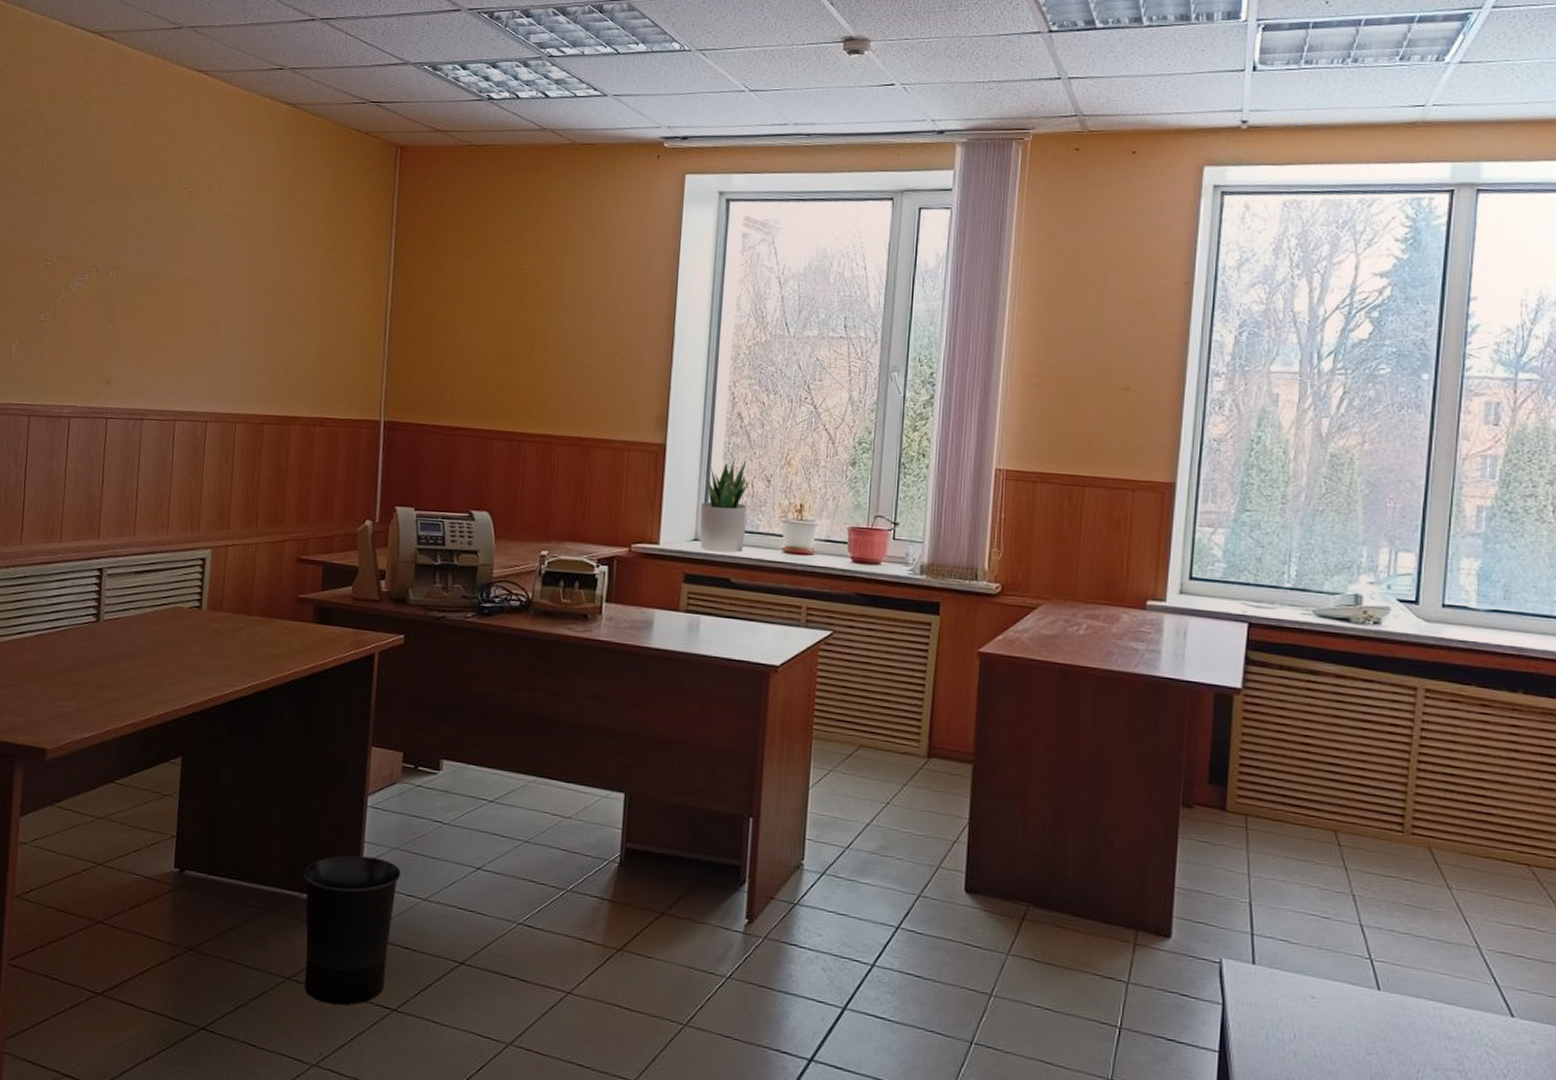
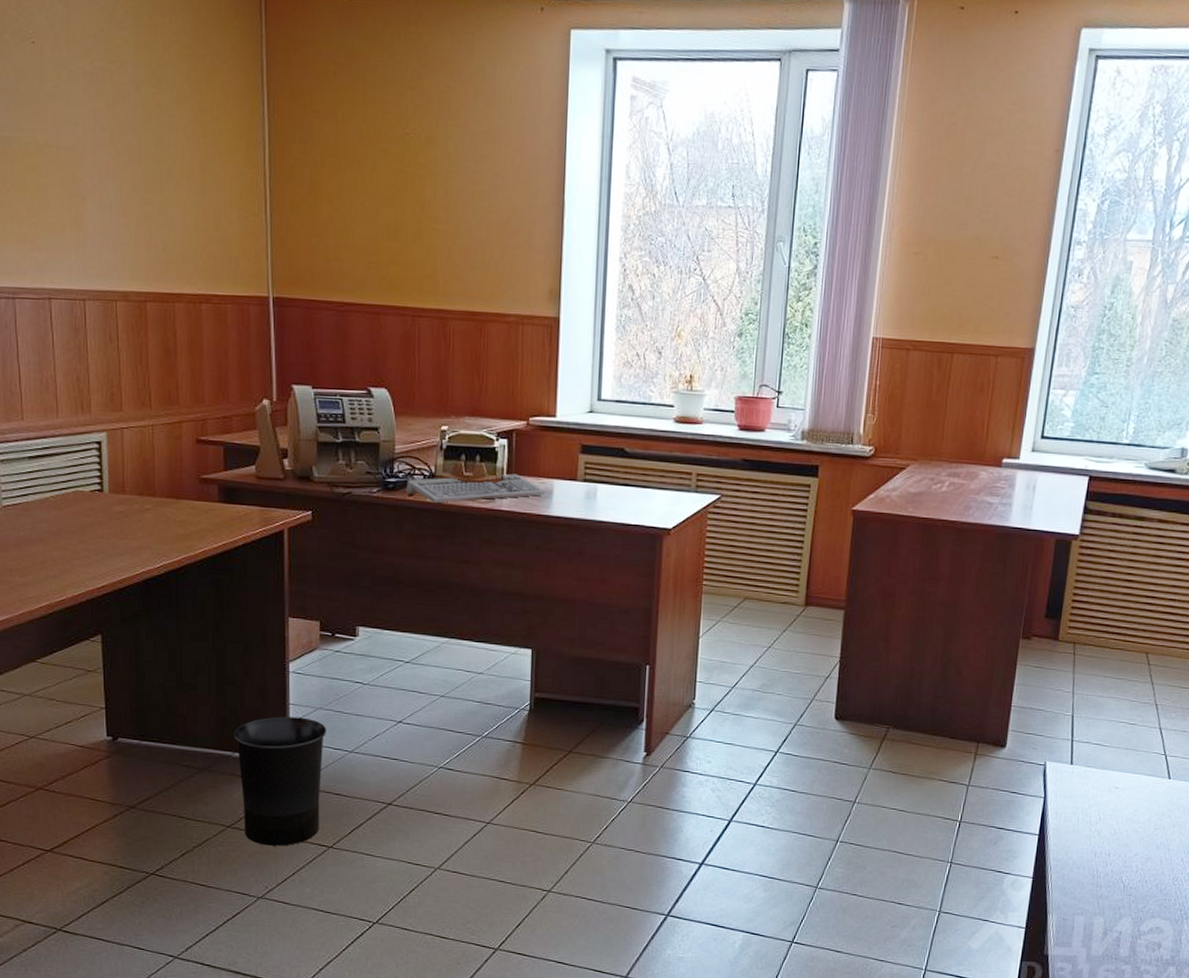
computer keyboard: none [501,602,646,631] -> present [405,473,546,504]
planter: present [699,460,750,554] -> none [594,332,642,424]

